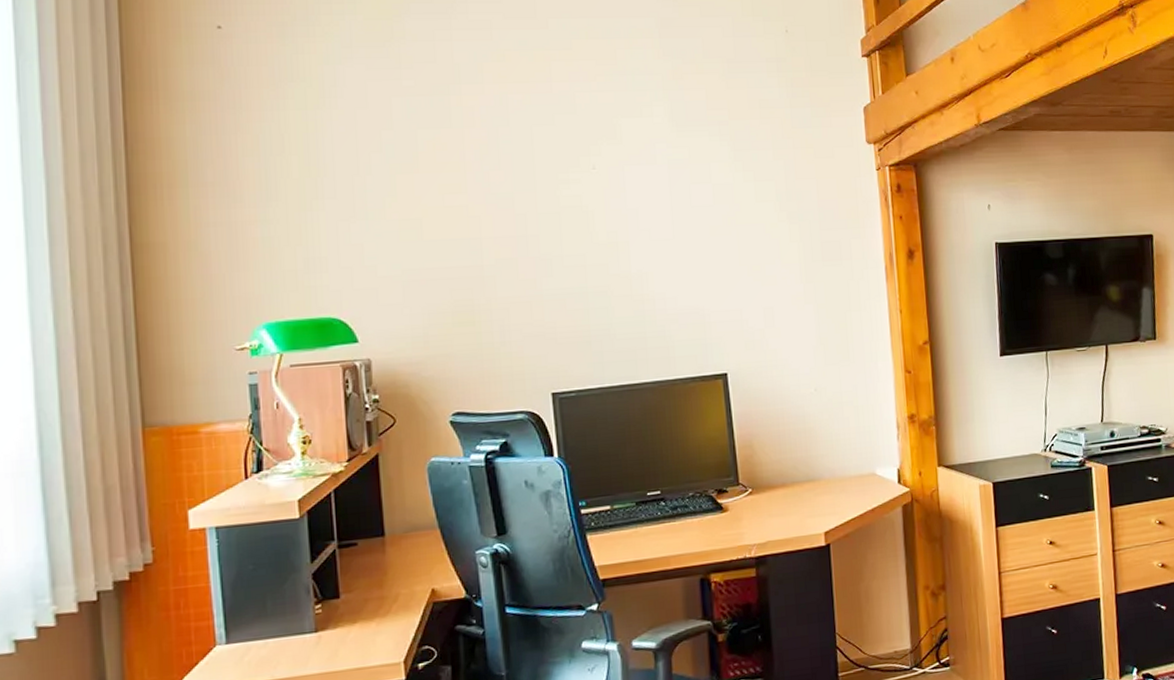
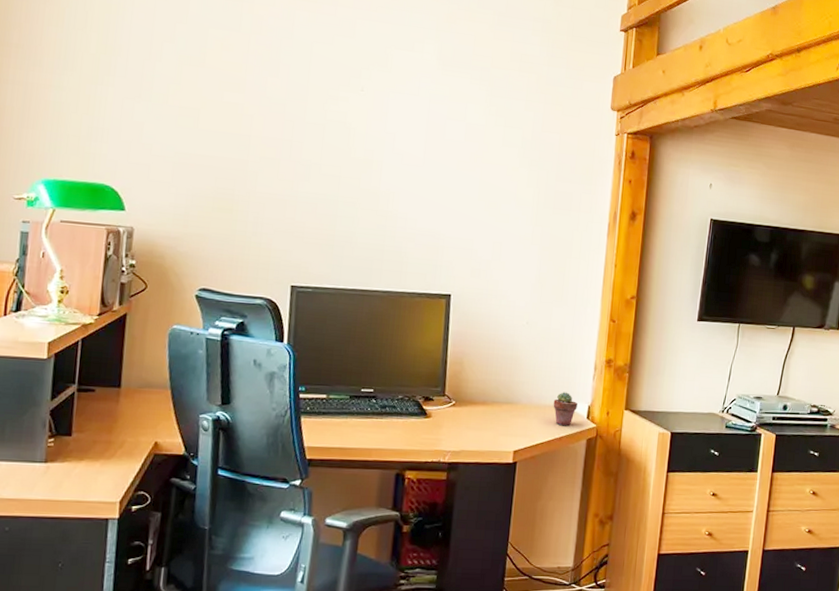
potted succulent: none [858,458,886,495] -> present [553,392,578,425]

